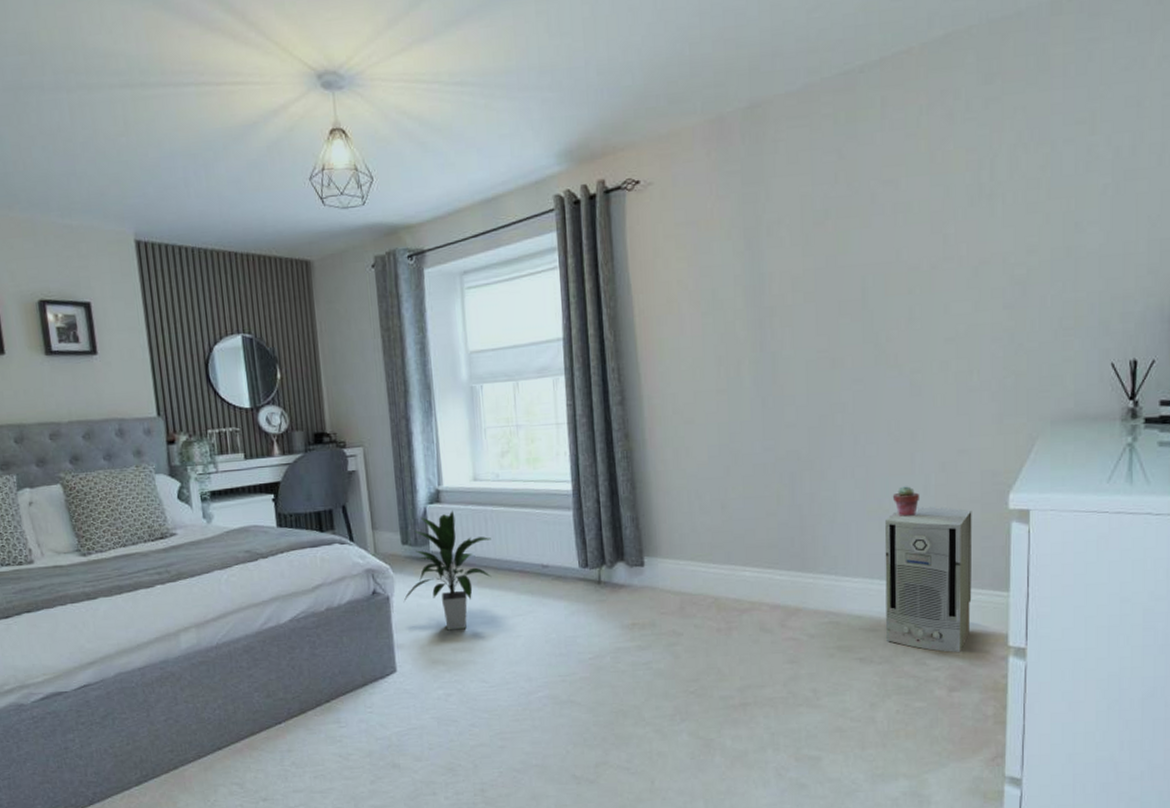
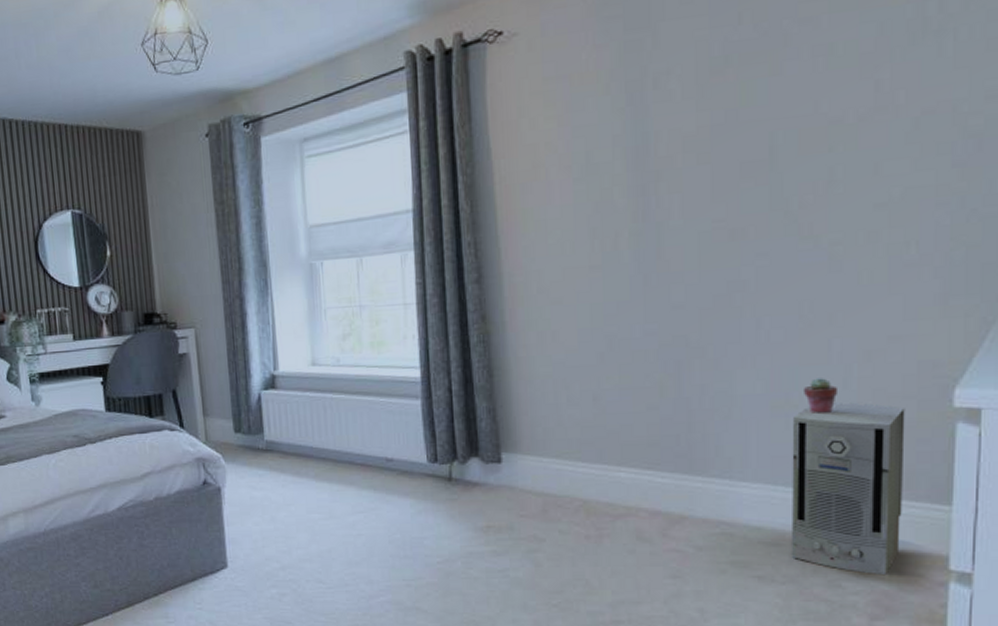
indoor plant: present [403,510,492,631] -> none [235,396,331,526]

